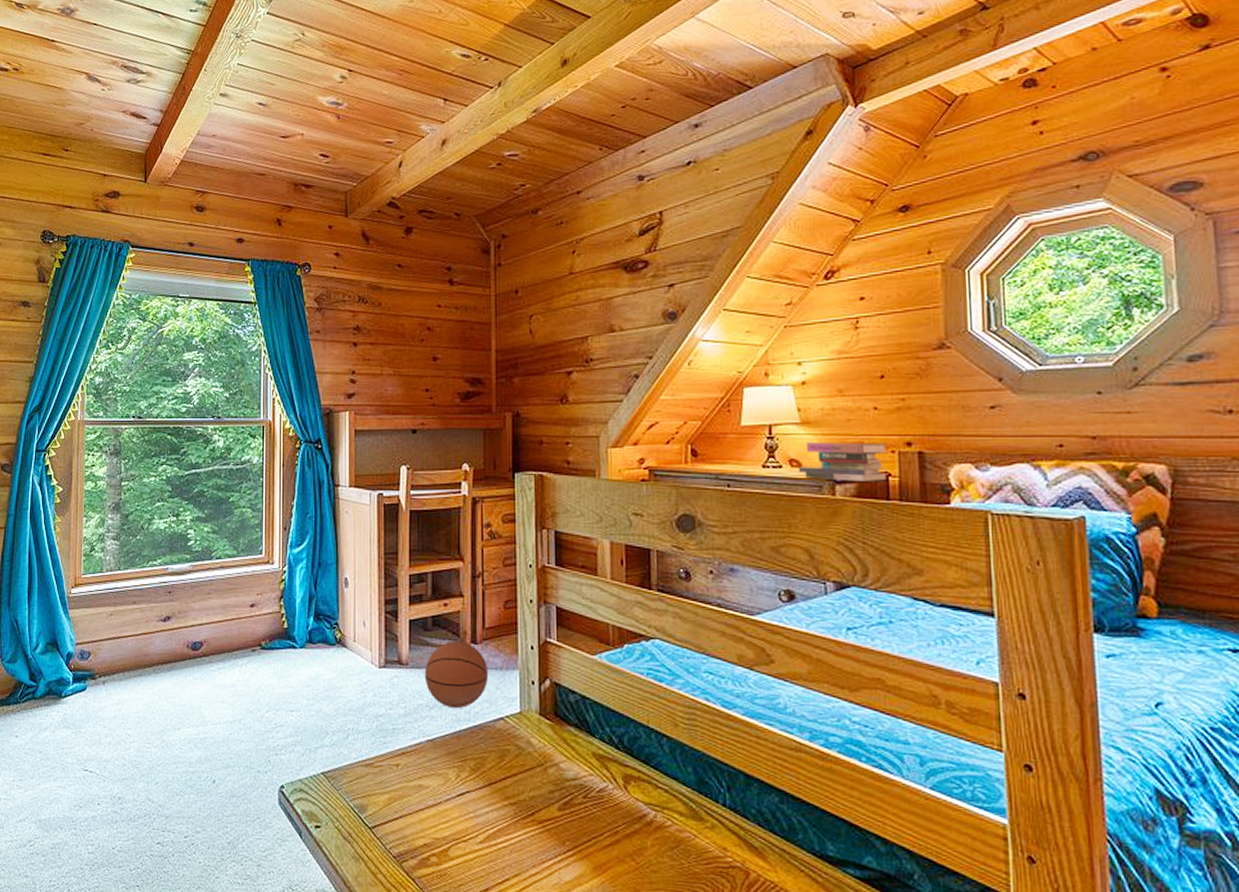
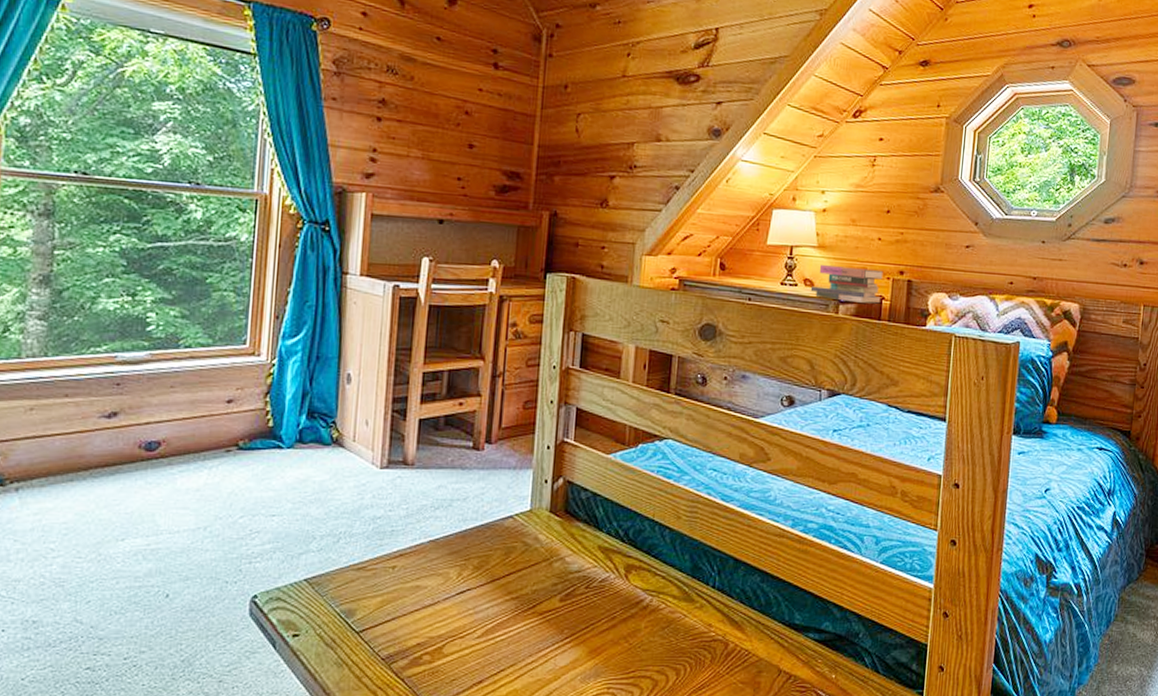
basketball: present [424,640,489,709] -> none [431,440,502,509]

